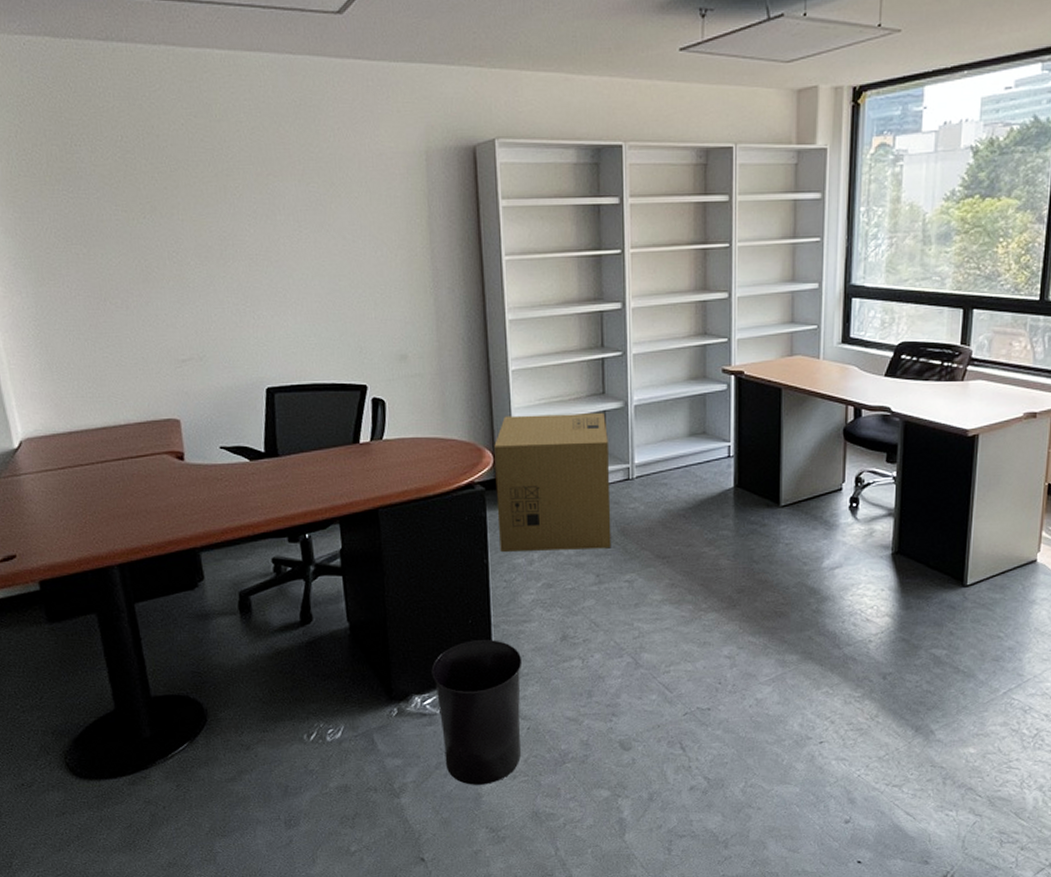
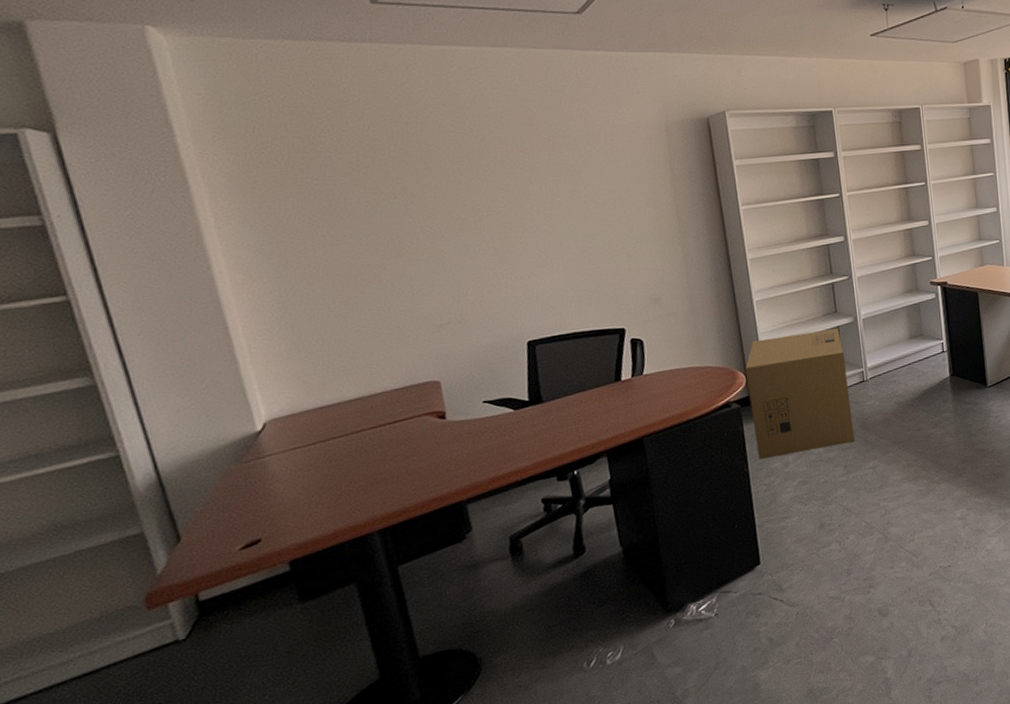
waste bin: present [431,640,523,785] -> none [704,539,793,678]

